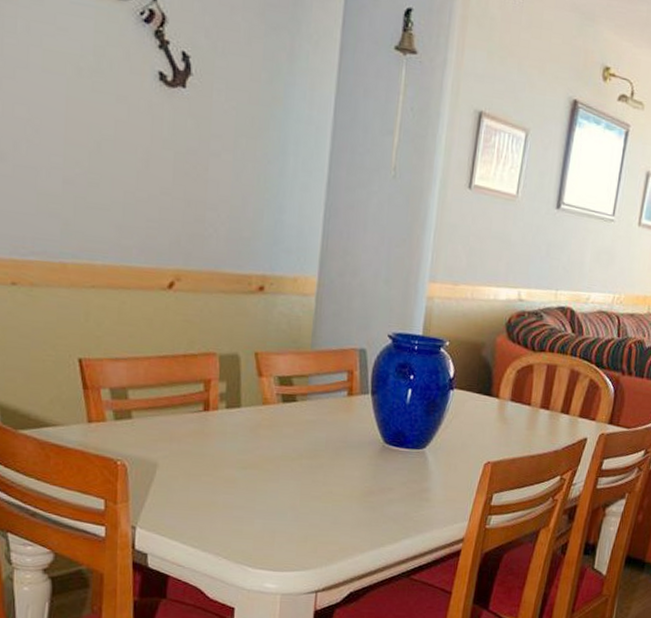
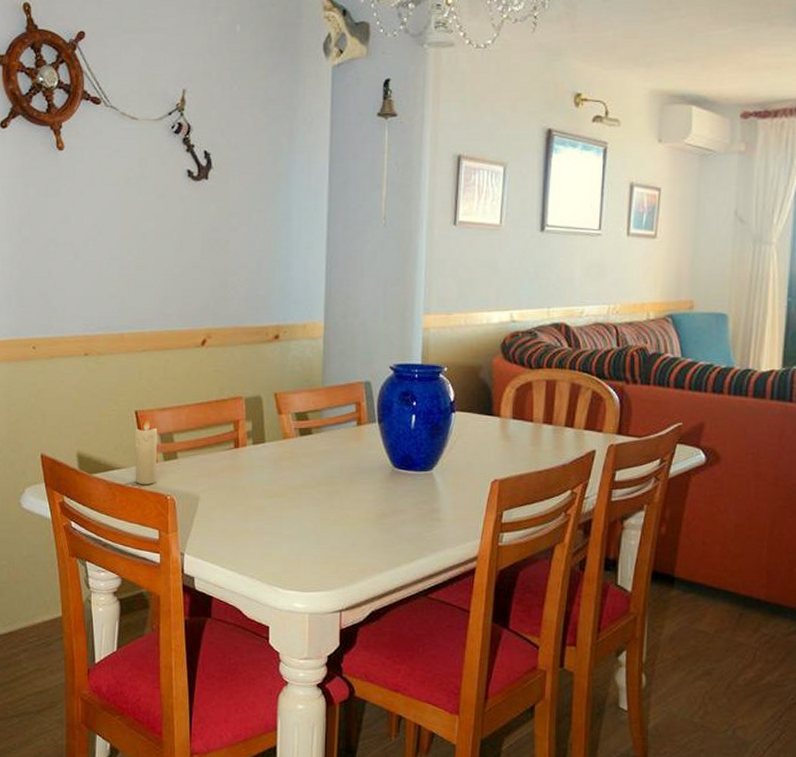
candle: none [75,367,108,447] -> present [134,417,158,484]

